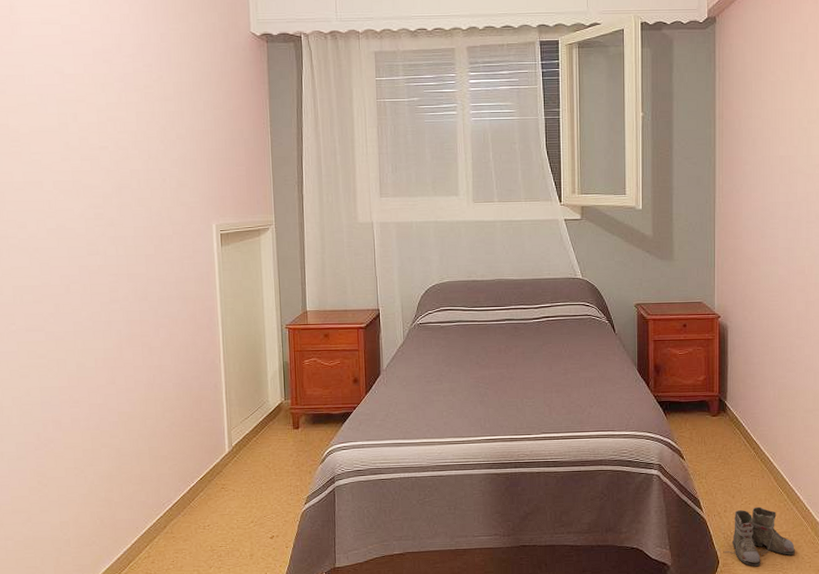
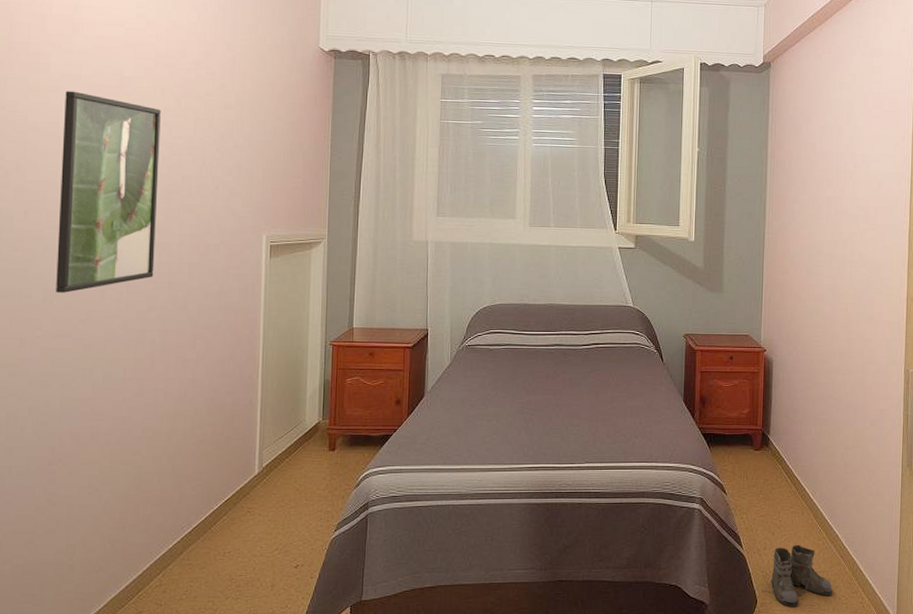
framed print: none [11,92,113,289] -> present [56,91,161,293]

